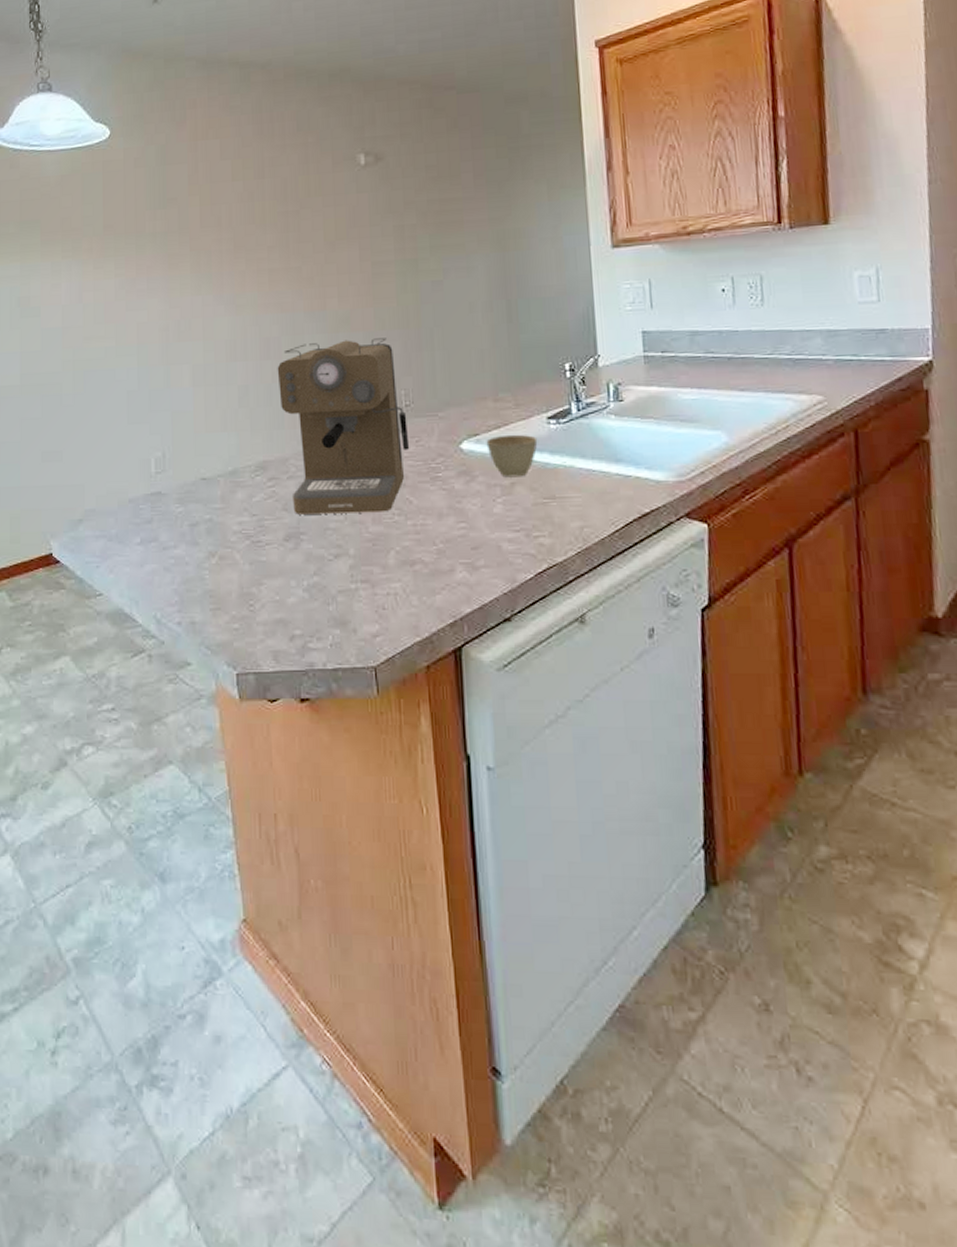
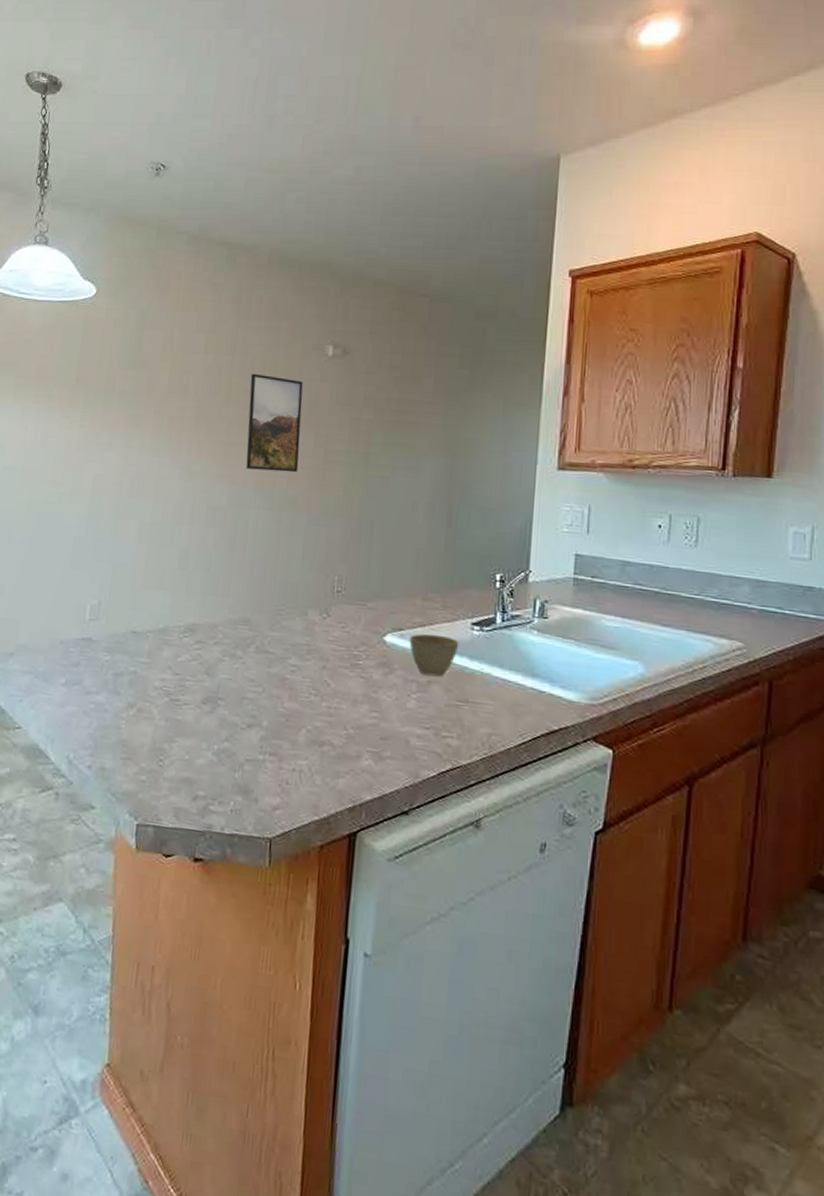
coffee maker: present [277,338,410,515] -> none [215,517,337,691]
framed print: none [284,194,347,294] -> present [245,373,303,473]

